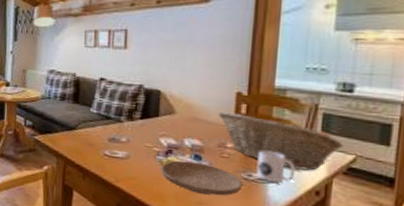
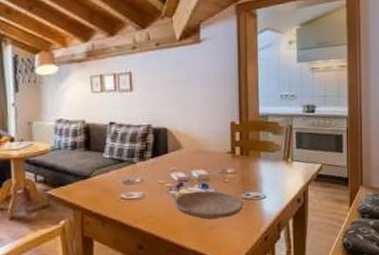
fruit basket: present [219,111,344,171] -> none [218,140,312,183]
mug: present [256,150,296,183] -> none [252,170,281,197]

